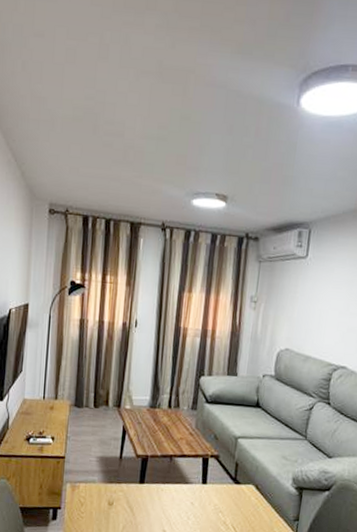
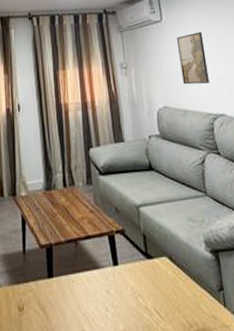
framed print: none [312,276,348,334] -> present [177,31,210,85]

